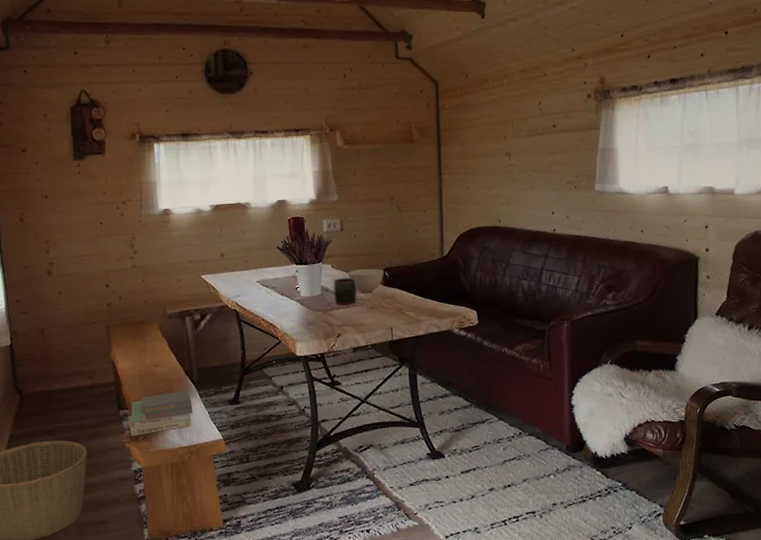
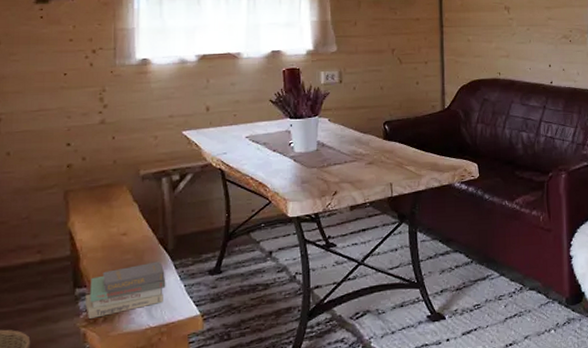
mug: present [333,278,357,306] -> none [330,132,355,162]
bowl: present [348,268,384,293] -> none [346,121,384,148]

